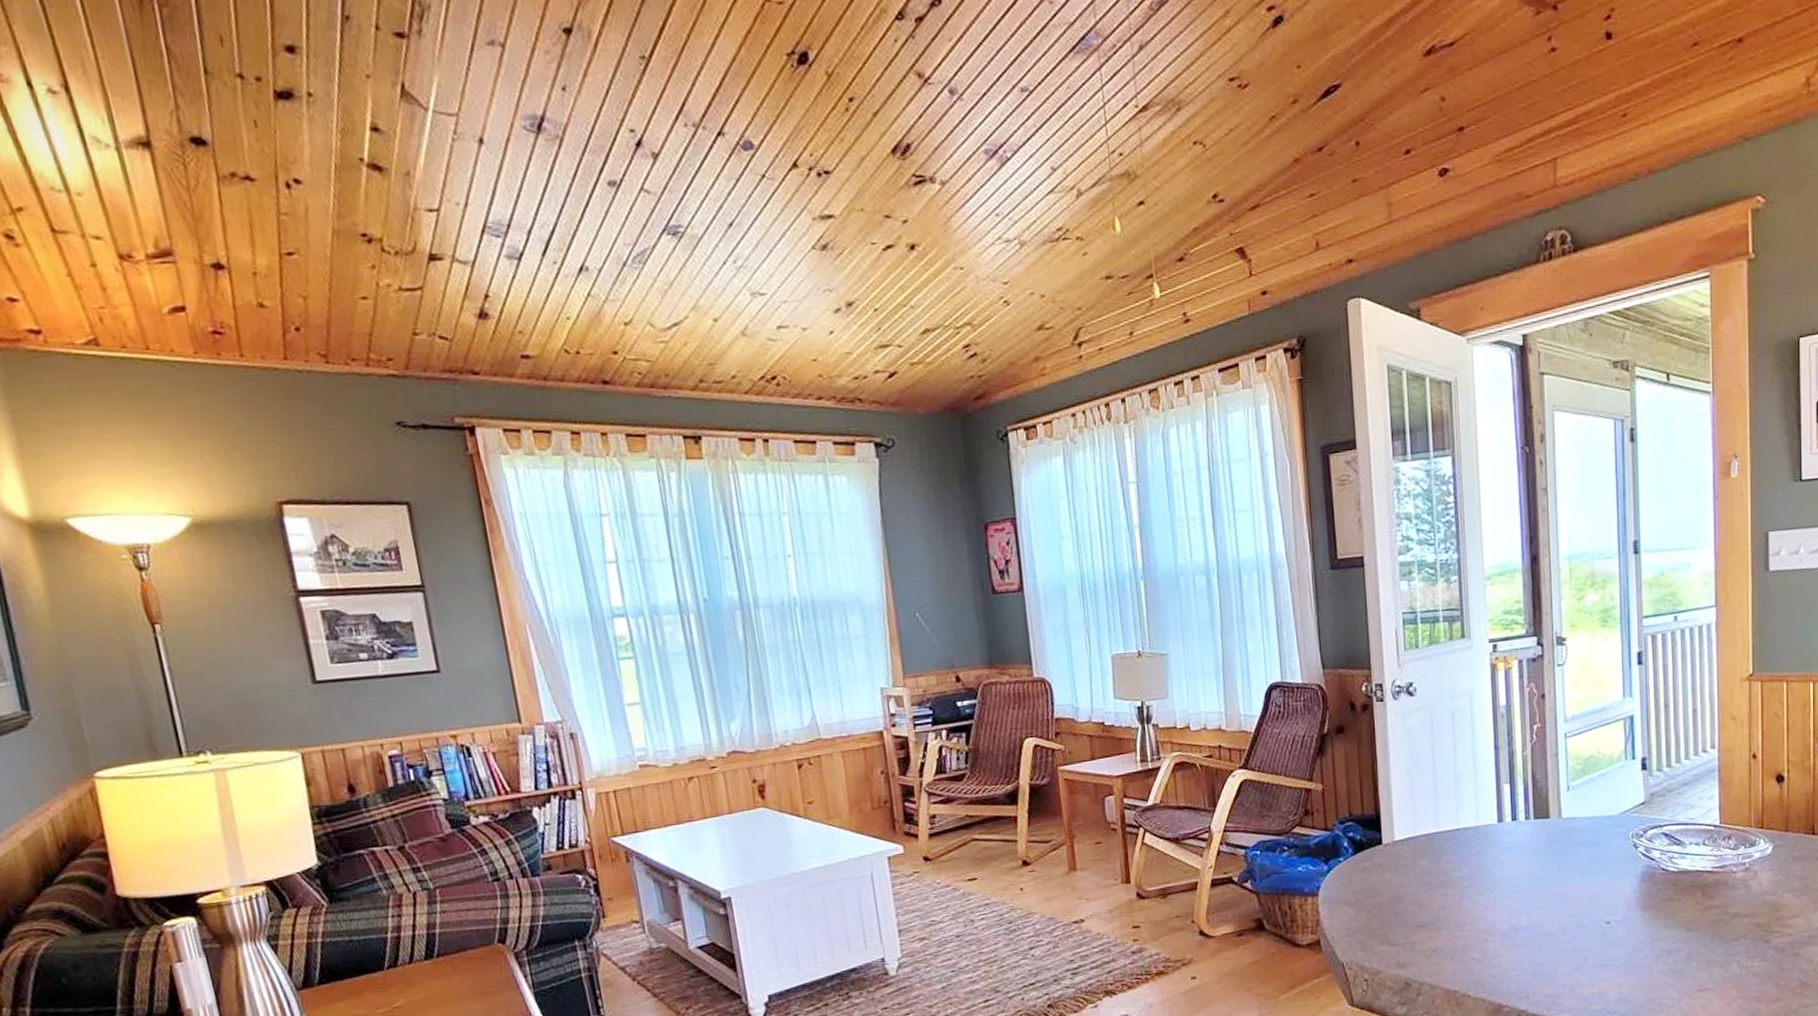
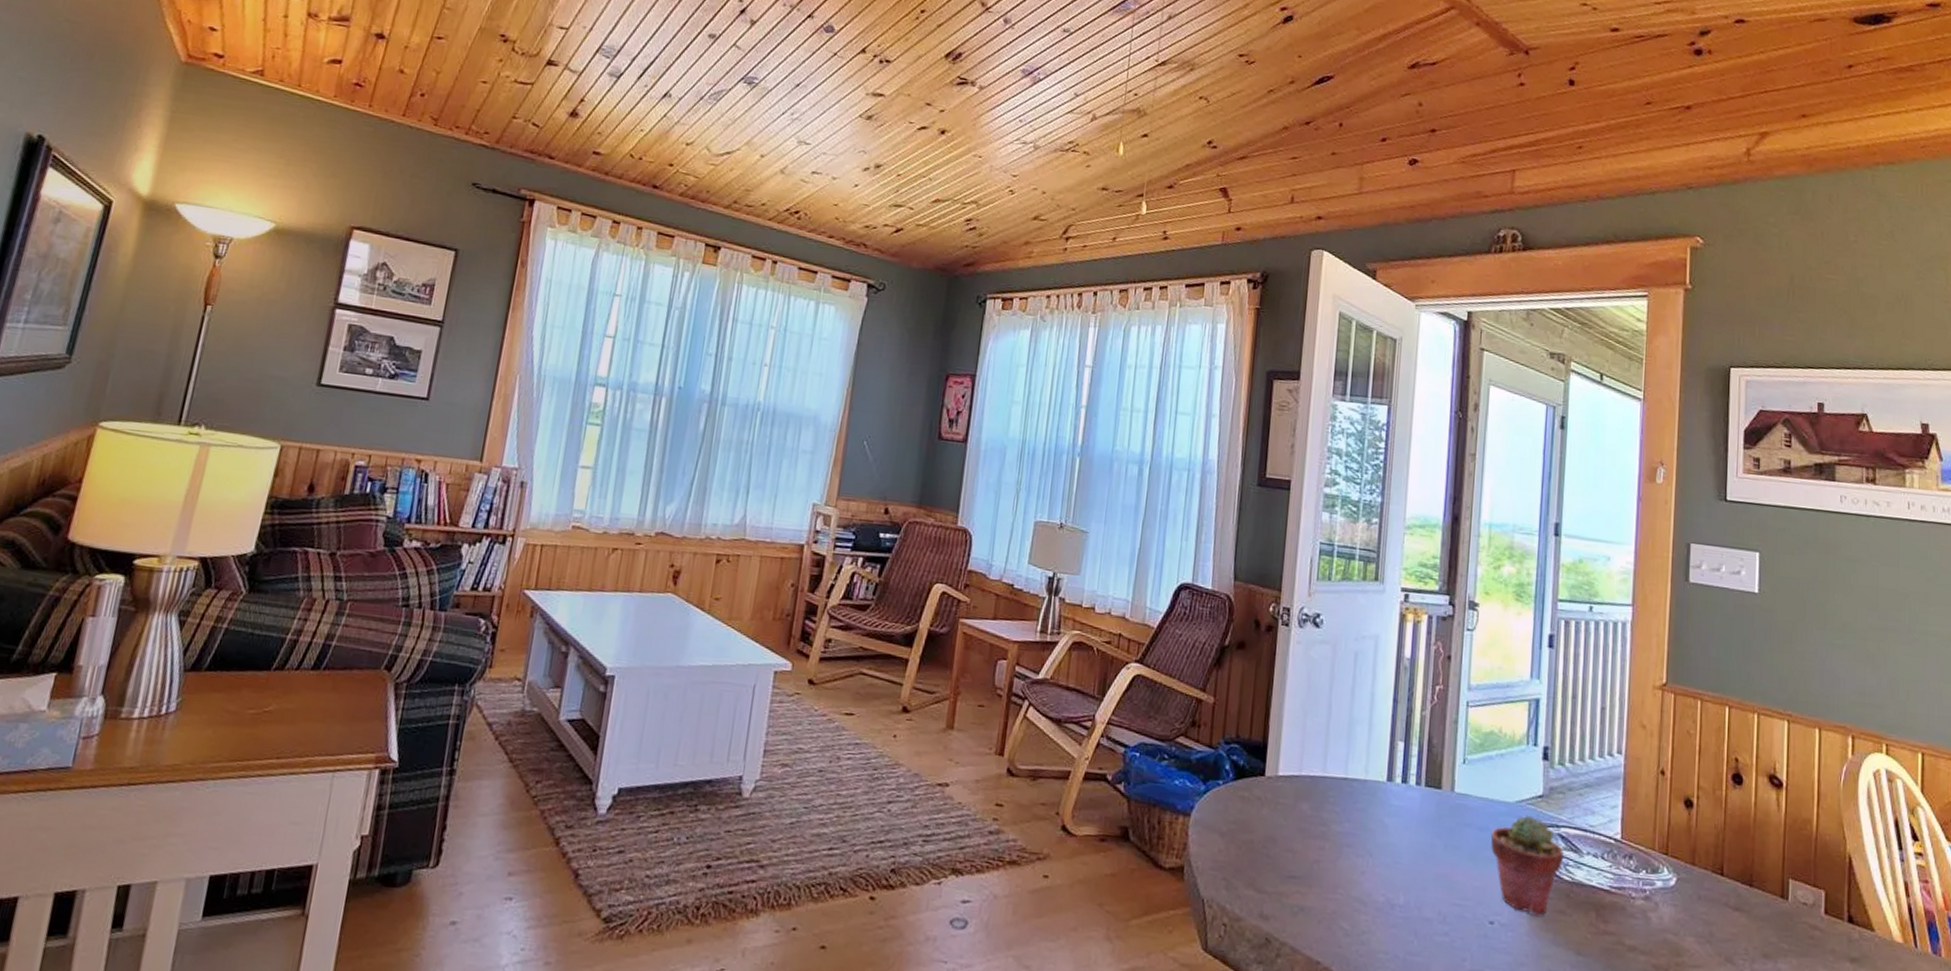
potted succulent: none [1599,822,1668,908] -> present [1490,815,1563,916]

